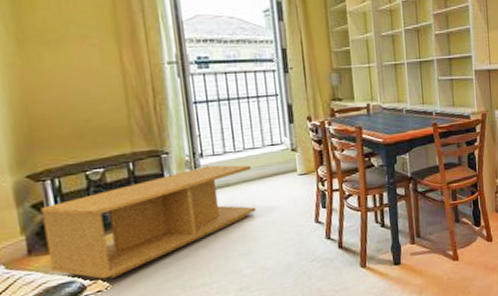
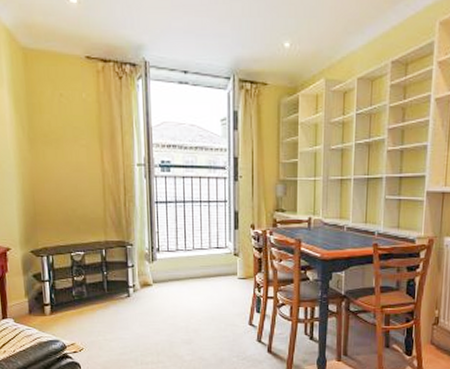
coffee table: present [41,165,257,279] -> none [39,260,199,343]

